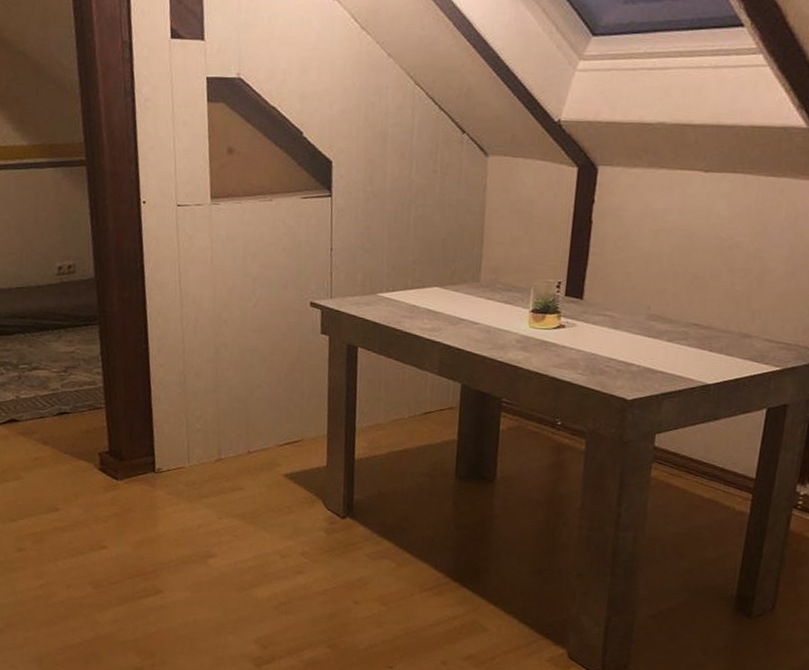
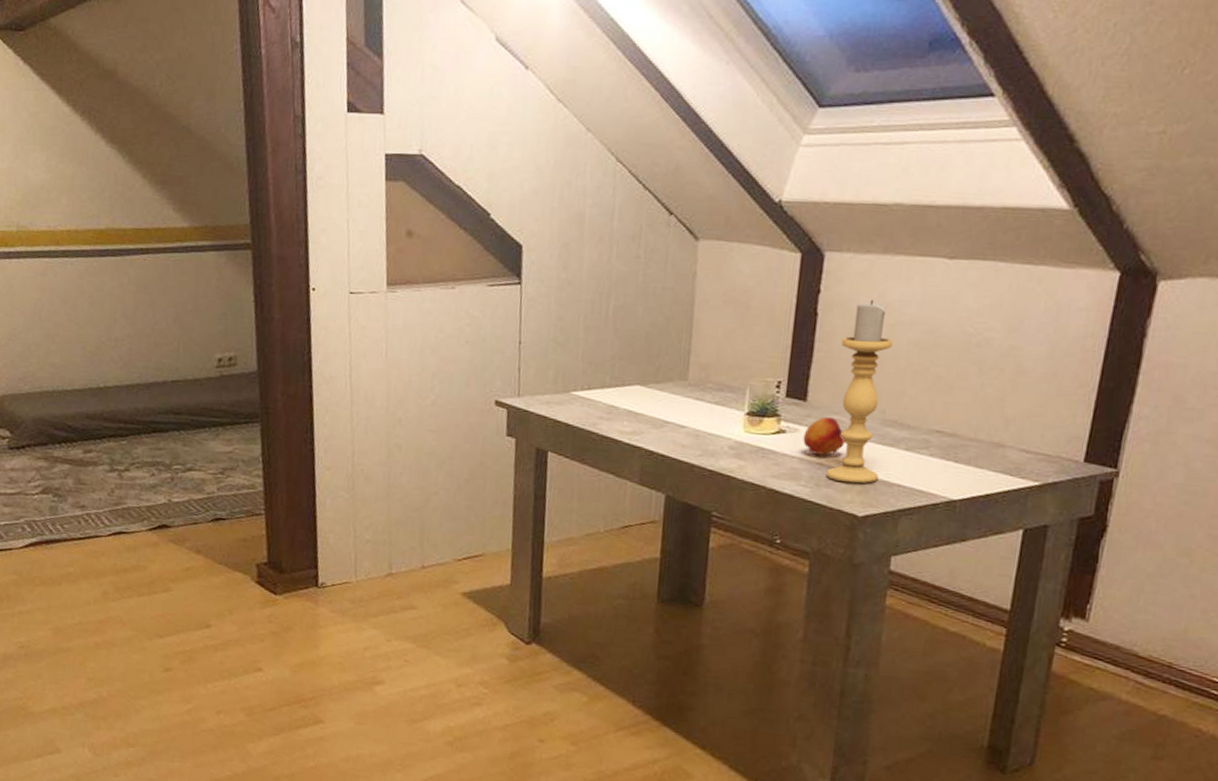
fruit: none [580,312,617,347] -> present [803,416,846,456]
candle holder: none [600,208,657,372] -> present [826,299,893,484]

